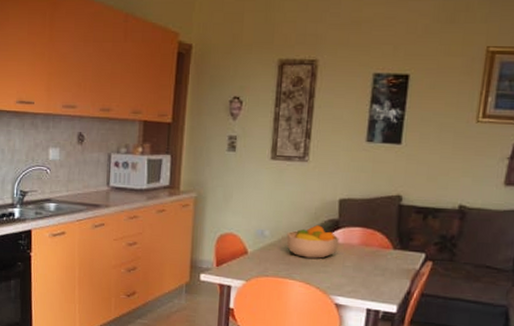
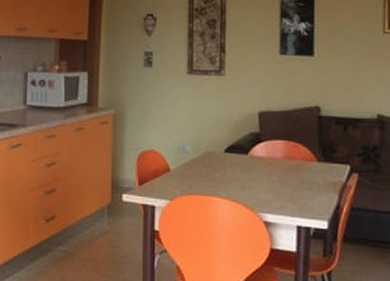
fruit bowl: present [286,225,339,259] -> none [209,139,262,174]

